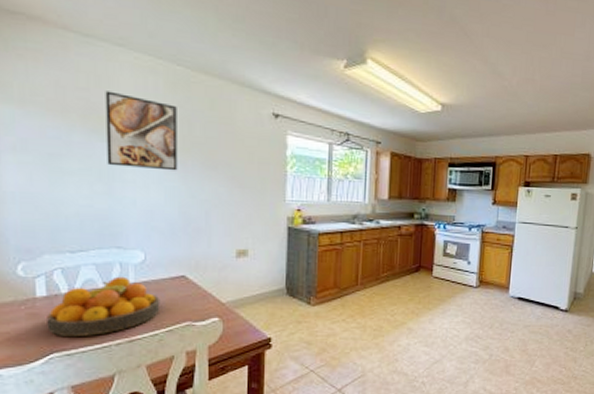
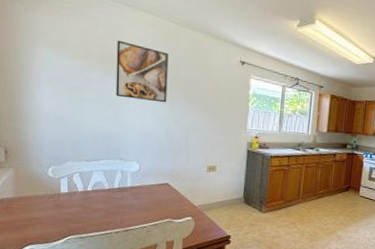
fruit bowl: present [47,276,160,338] -> none [67,181,149,225]

